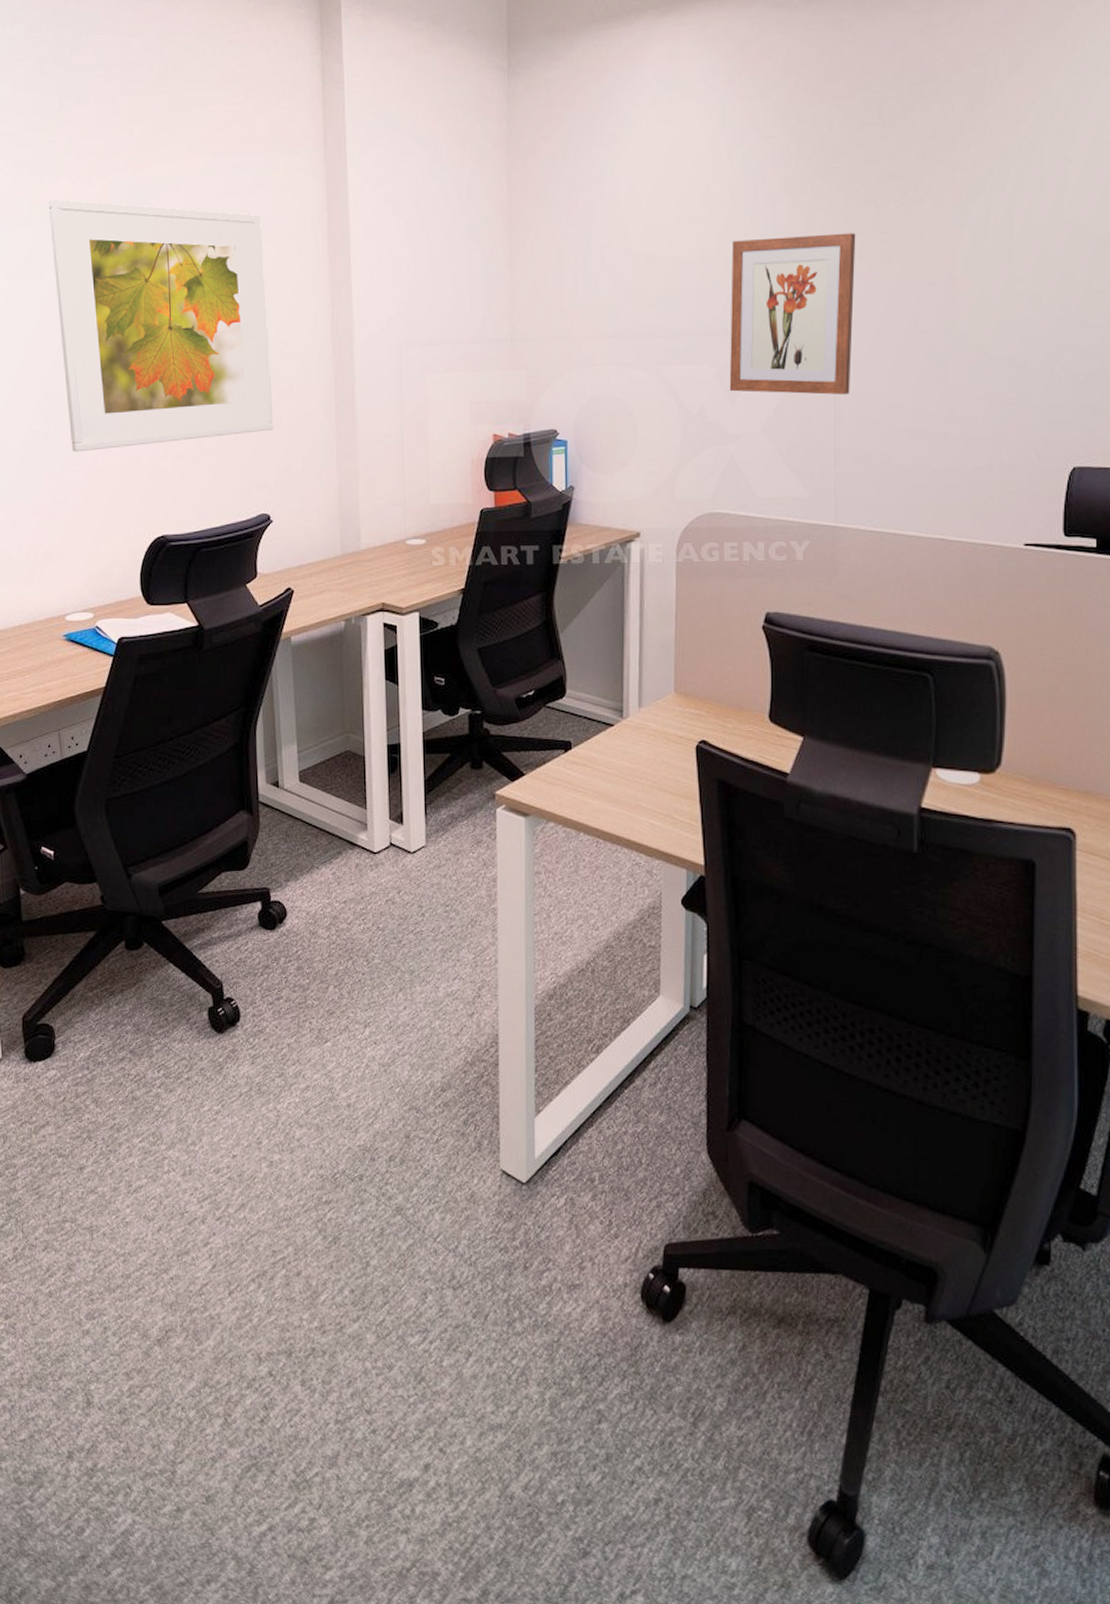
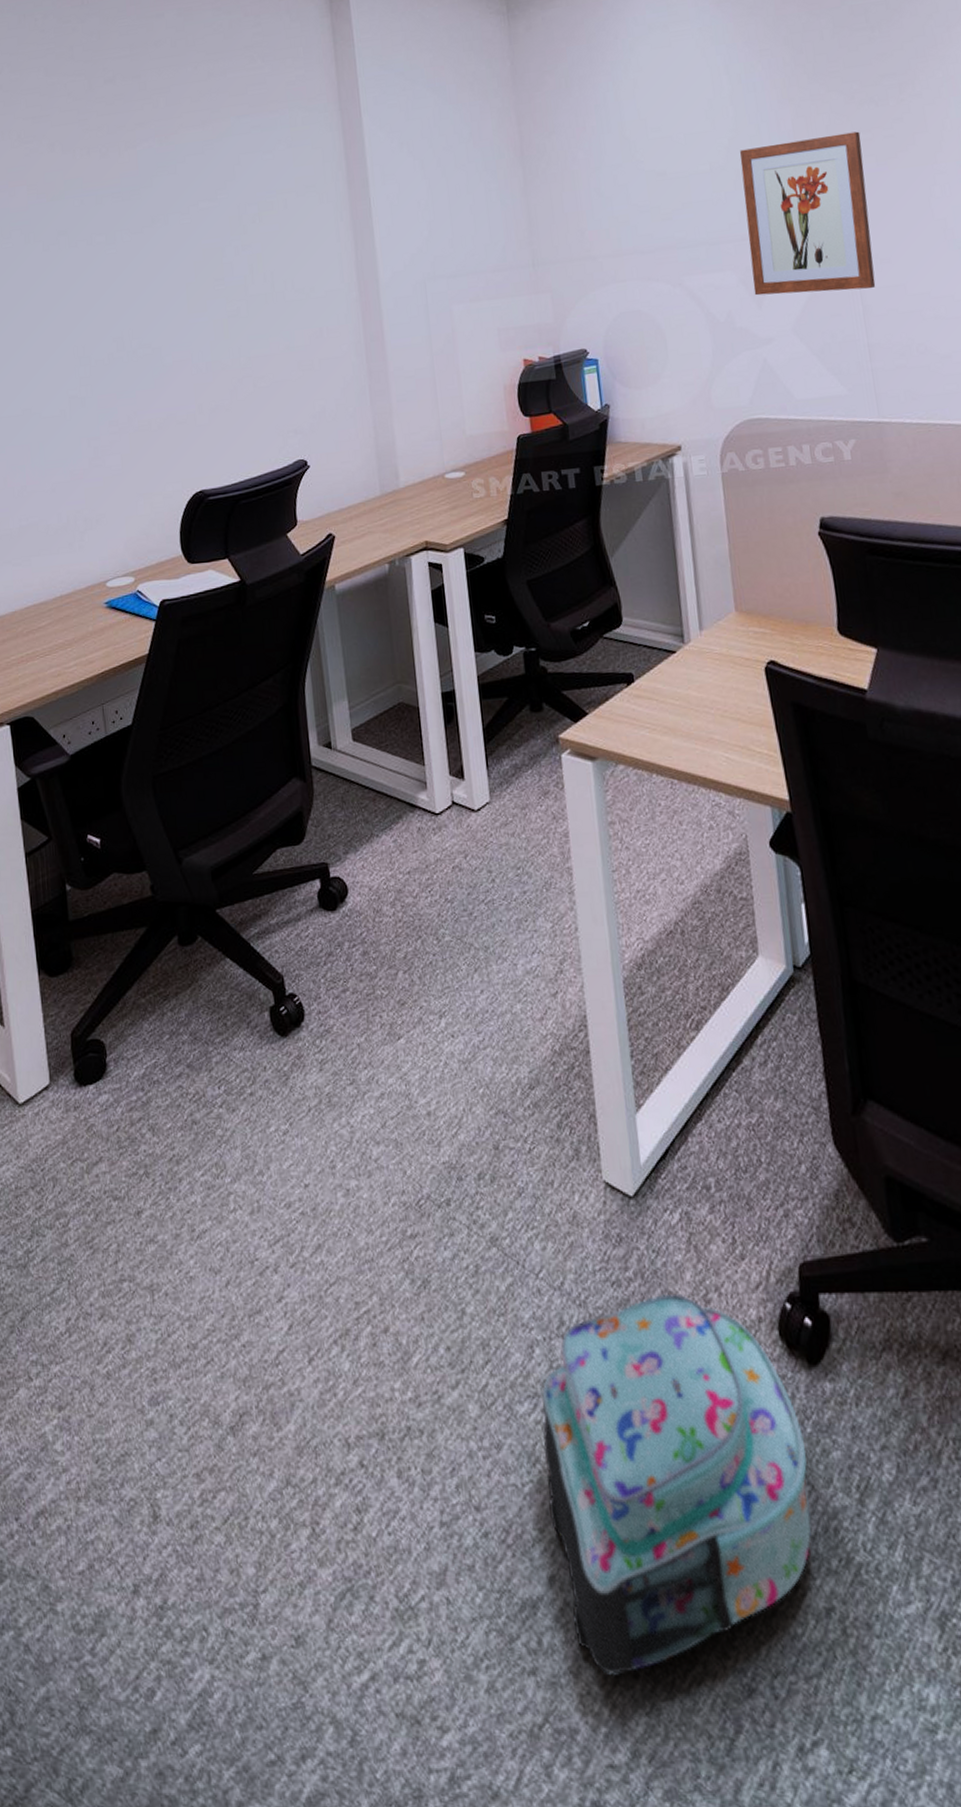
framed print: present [48,199,274,452] -> none [80,168,306,414]
backpack: none [429,1260,652,1538] -> present [541,1293,812,1676]

